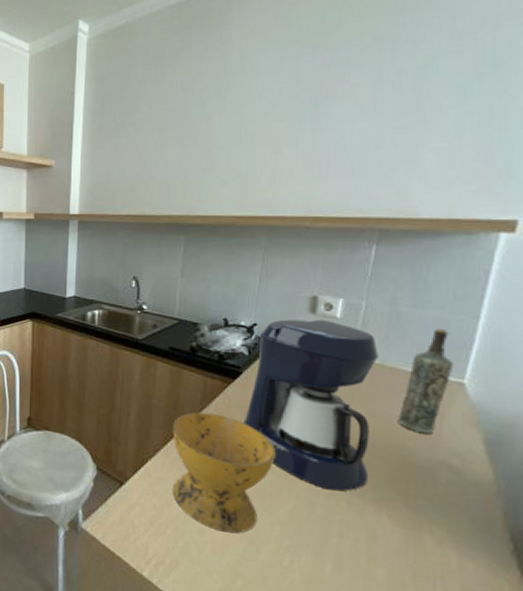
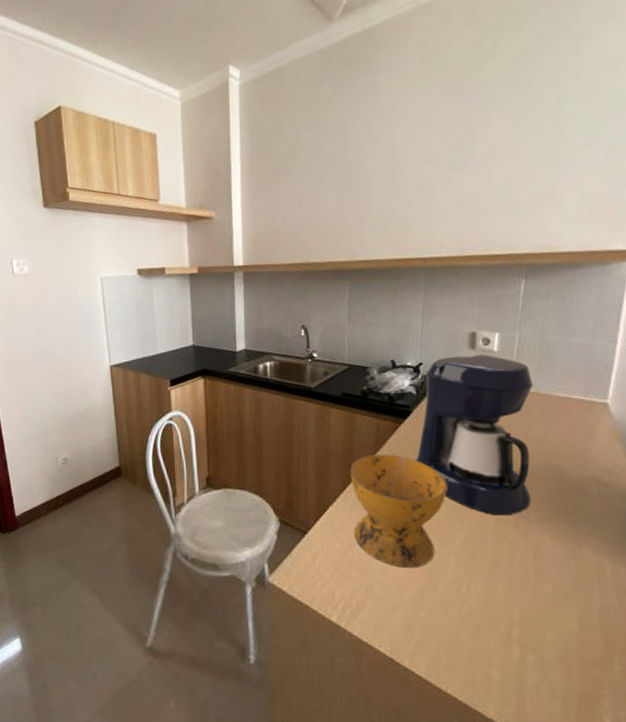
bottle: present [397,328,454,434] -> none [553,353,598,453]

